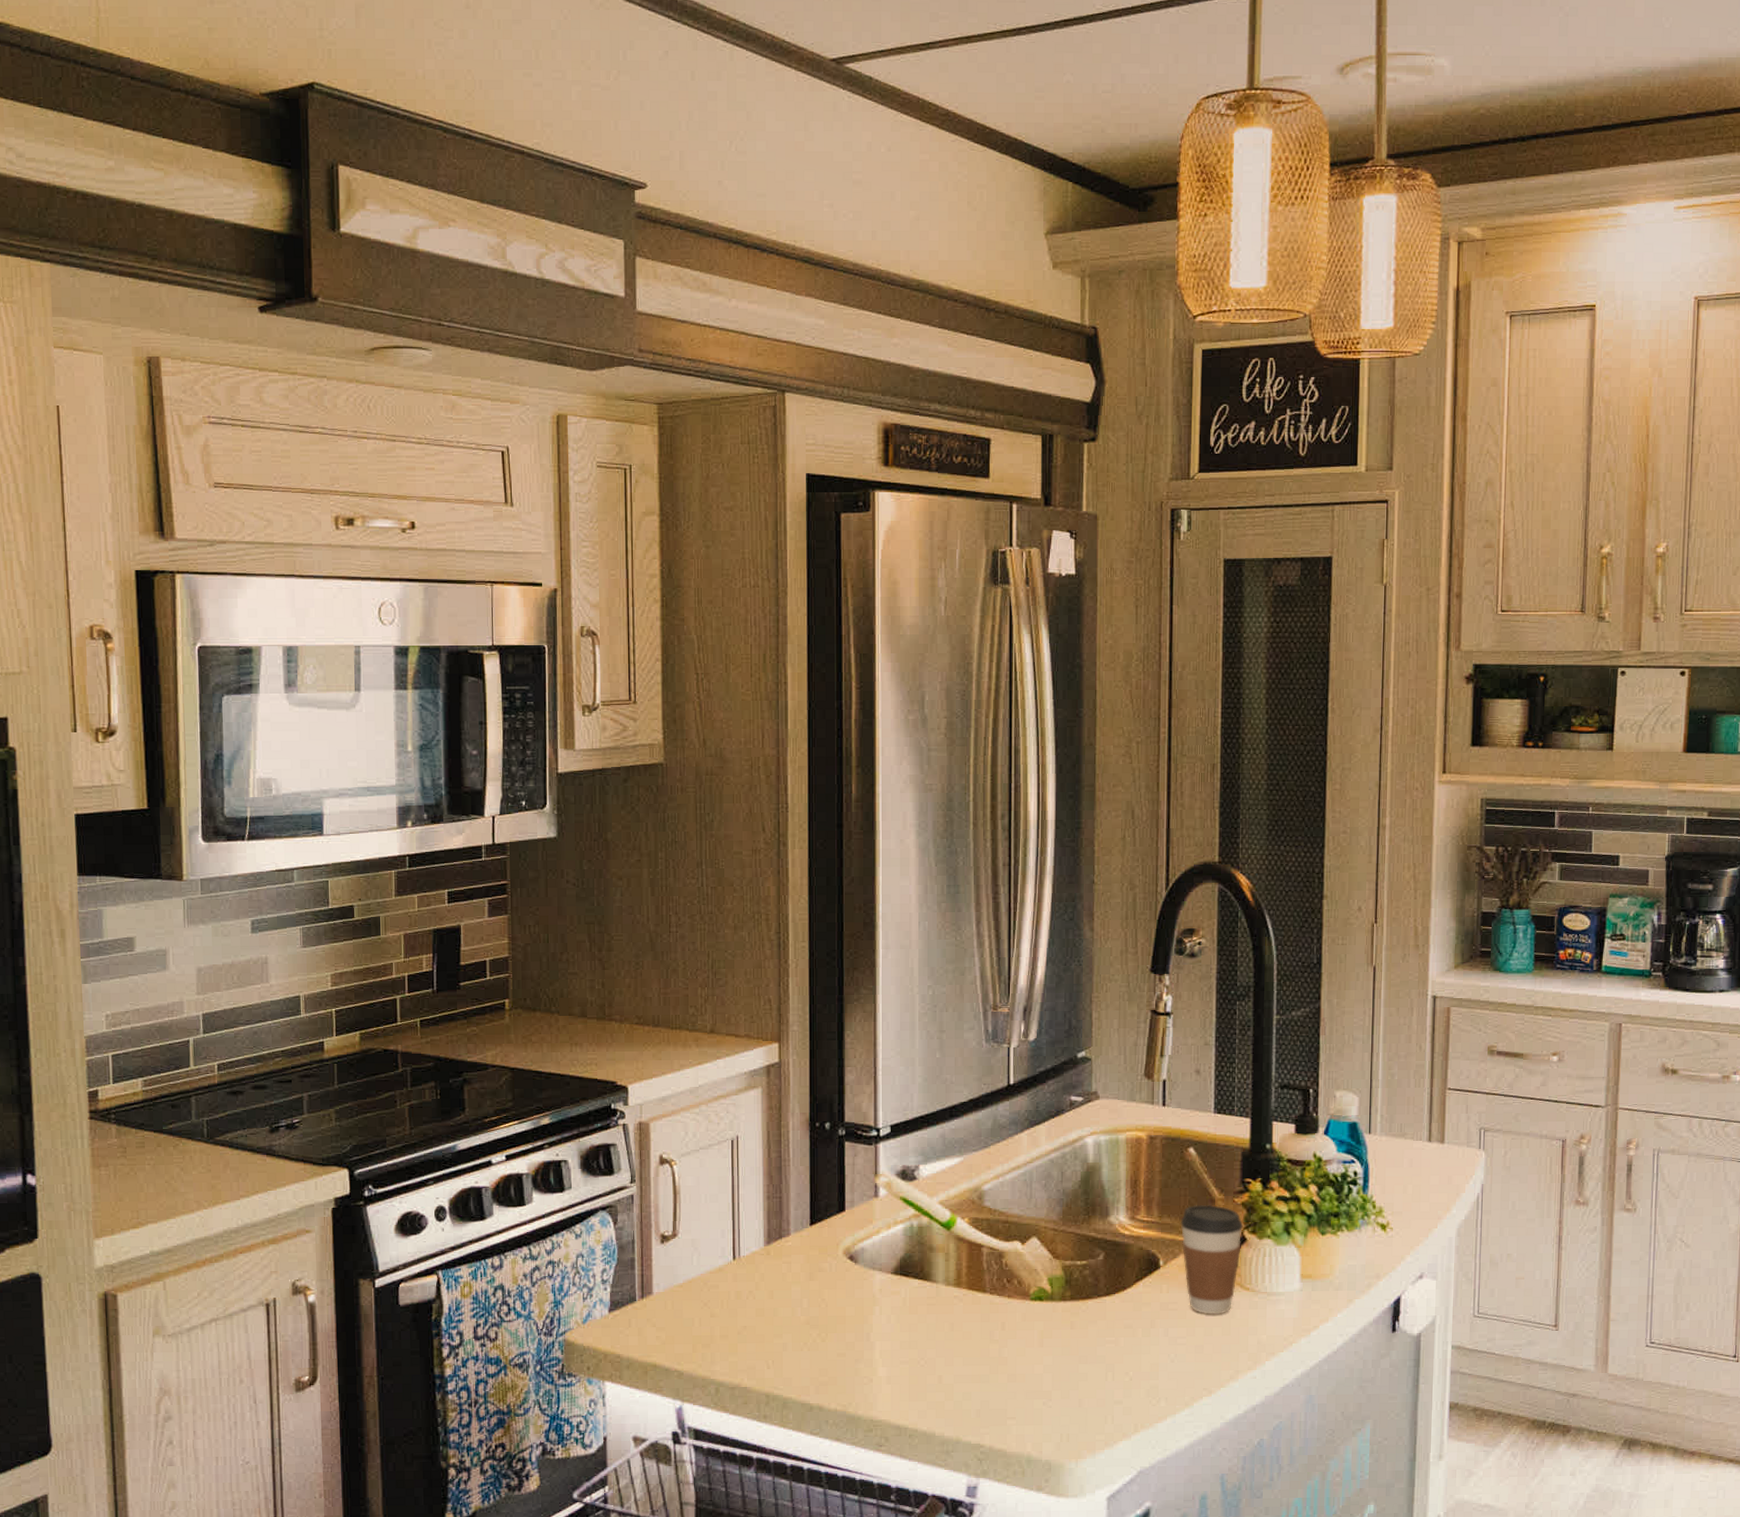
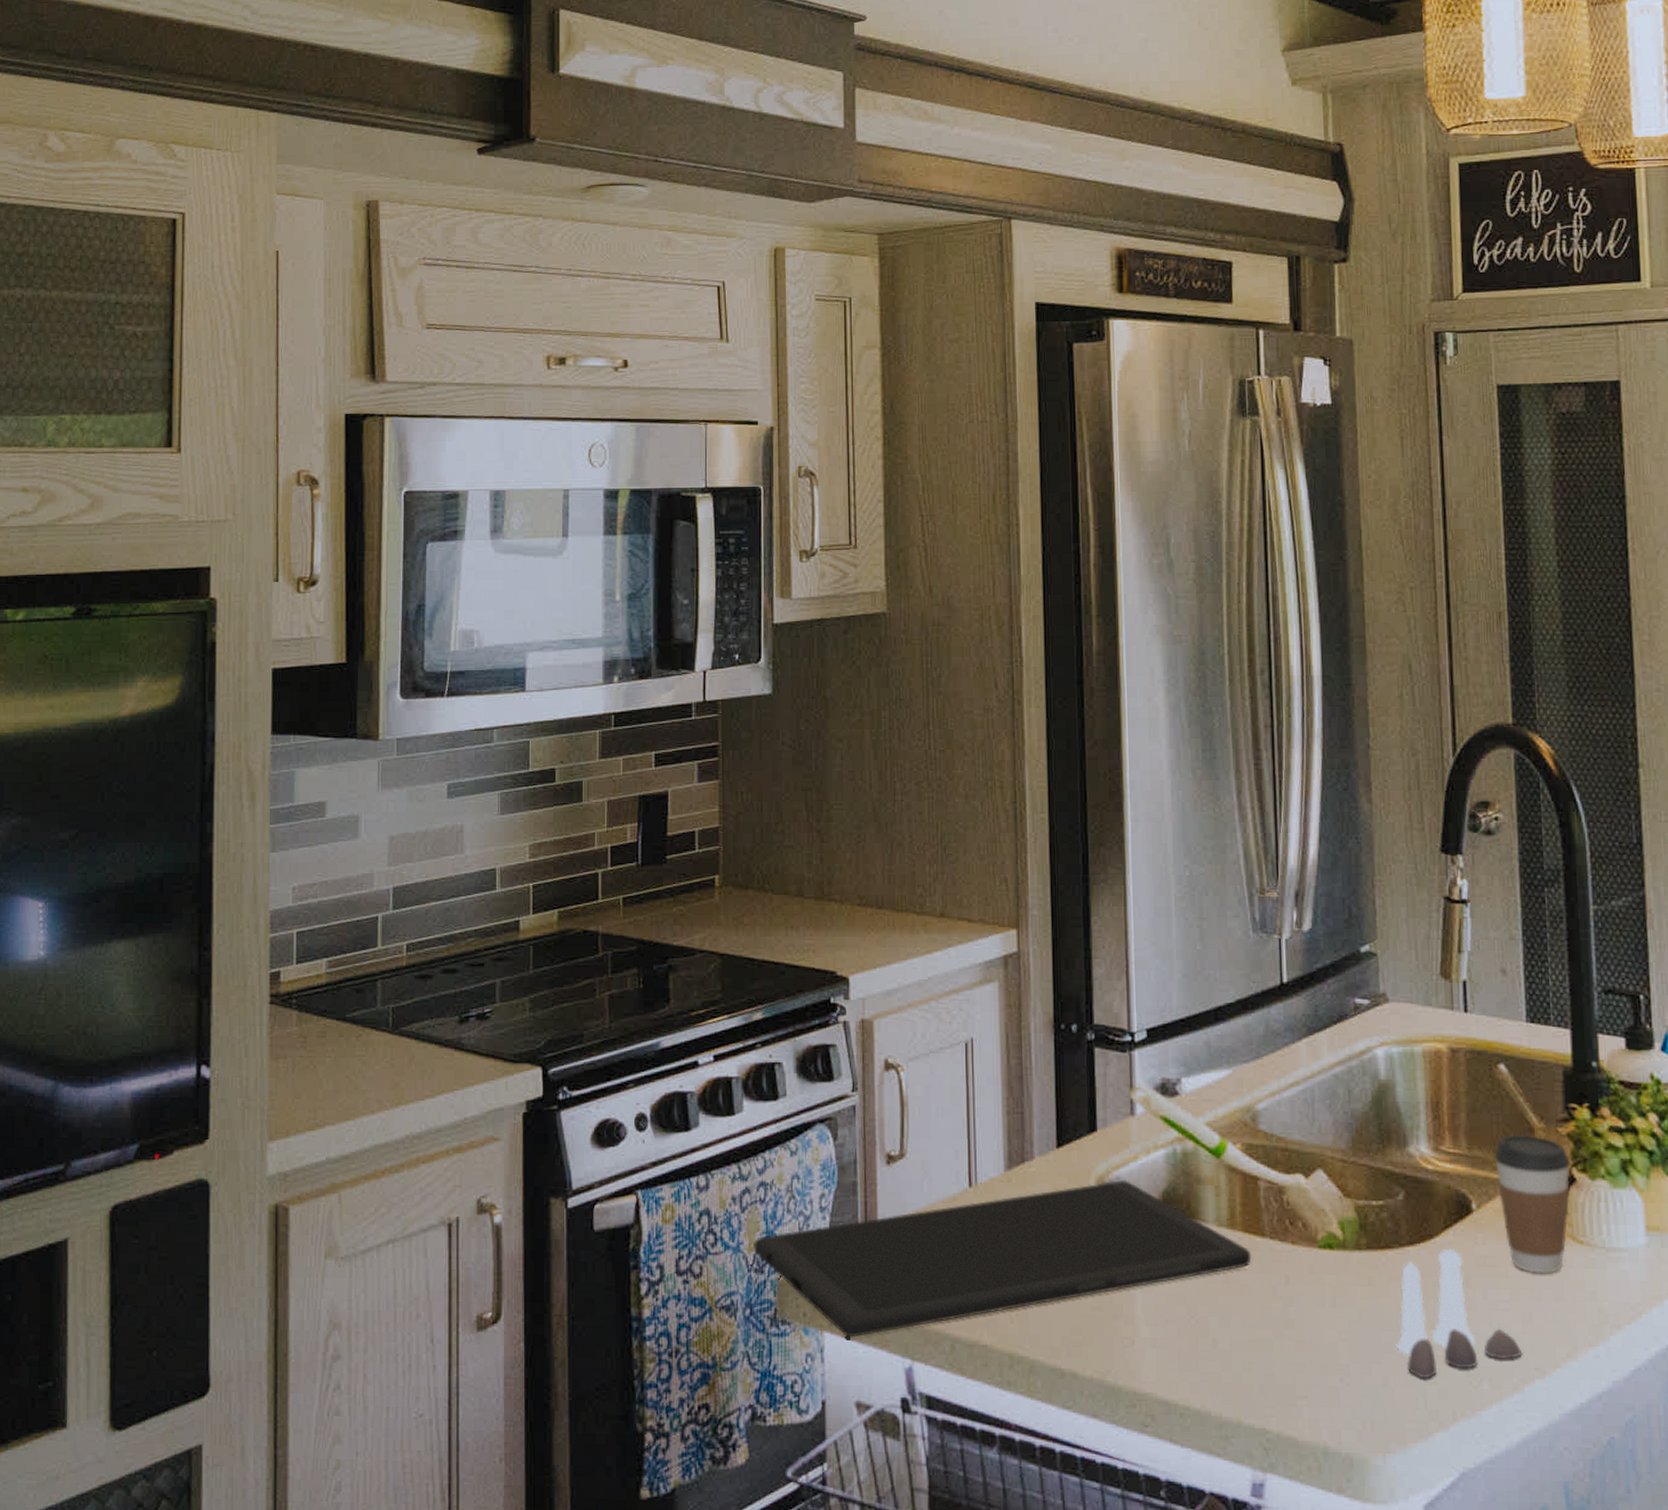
cutting board: none [542,1249,974,1386] -> present [752,1179,1252,1338]
salt and pepper shaker set: none [1090,1297,1194,1400] -> present [1395,1248,1523,1379]

